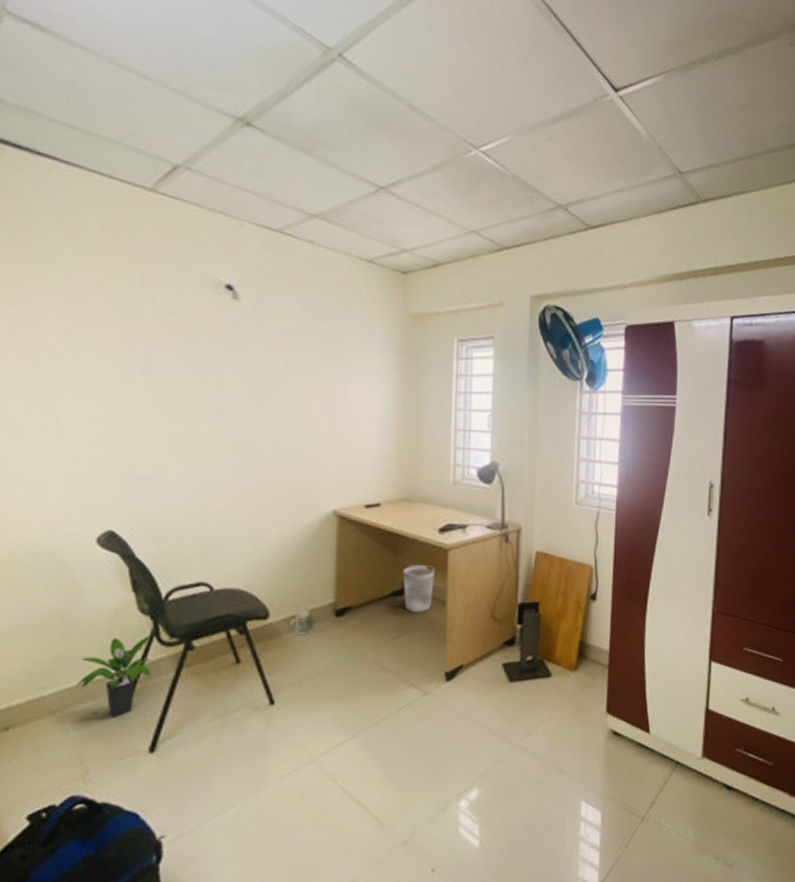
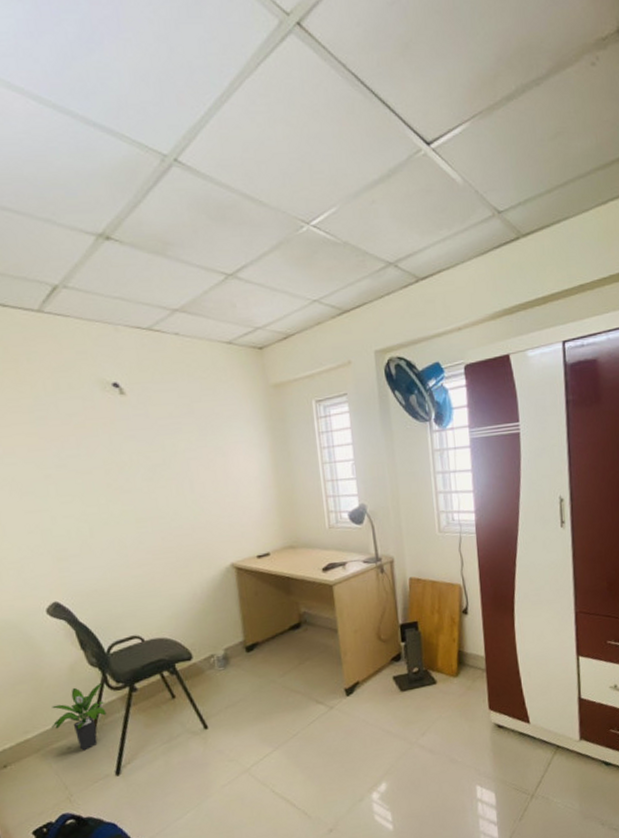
wastebasket: present [403,564,435,613] -> none [297,600,326,642]

